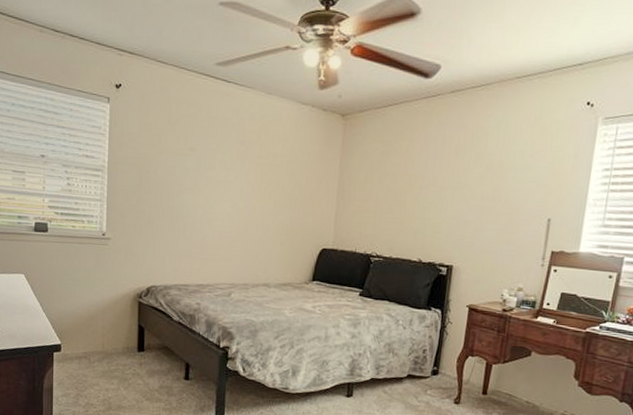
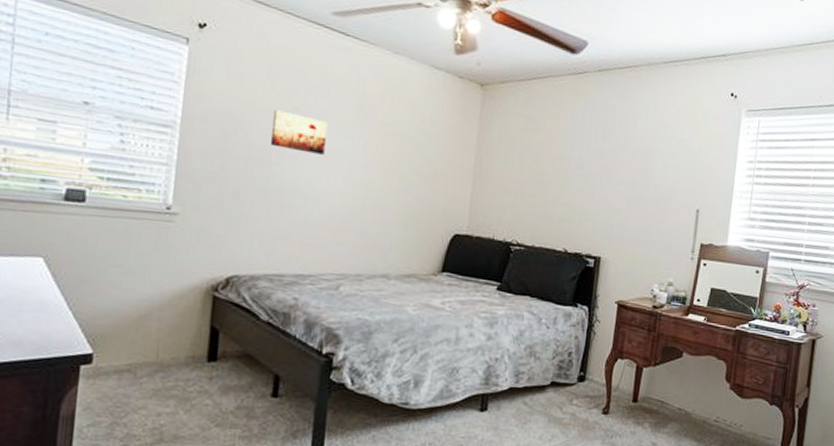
wall art: none [173,151,216,186] -> present [270,109,328,155]

